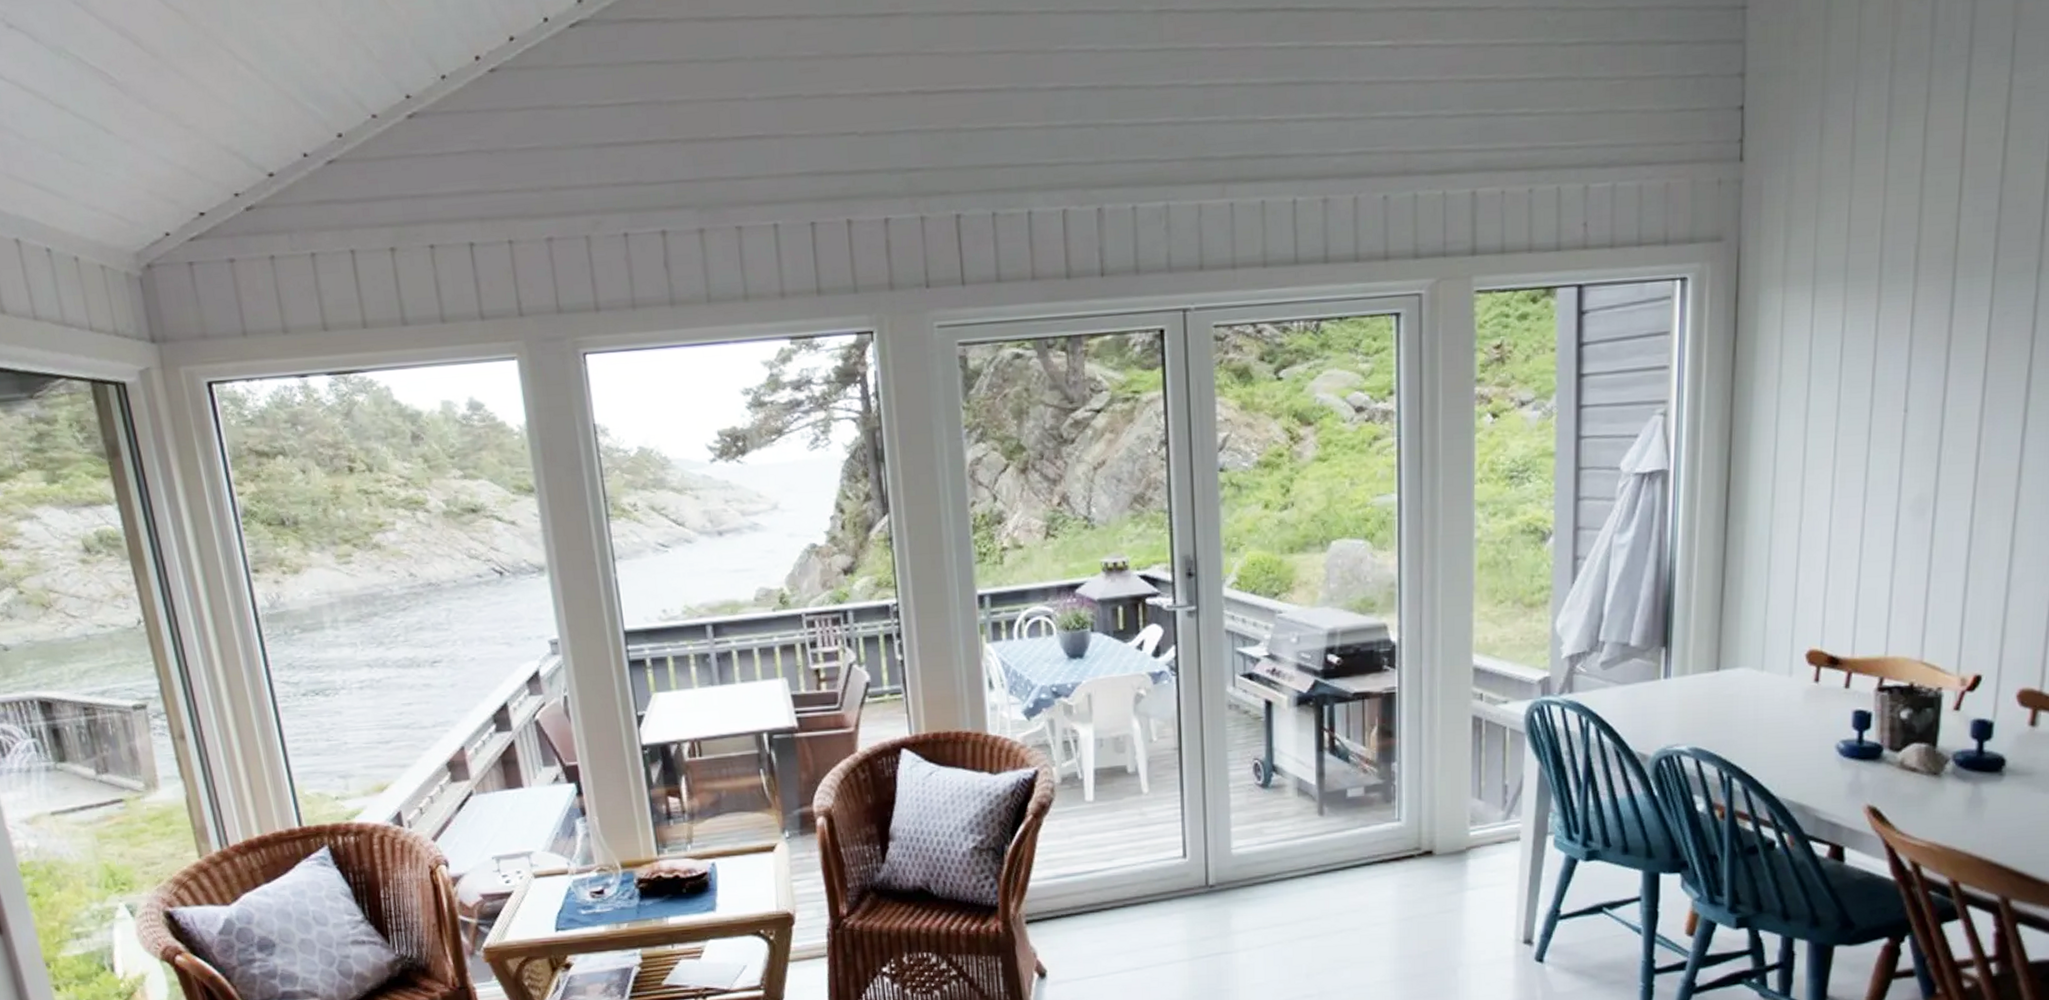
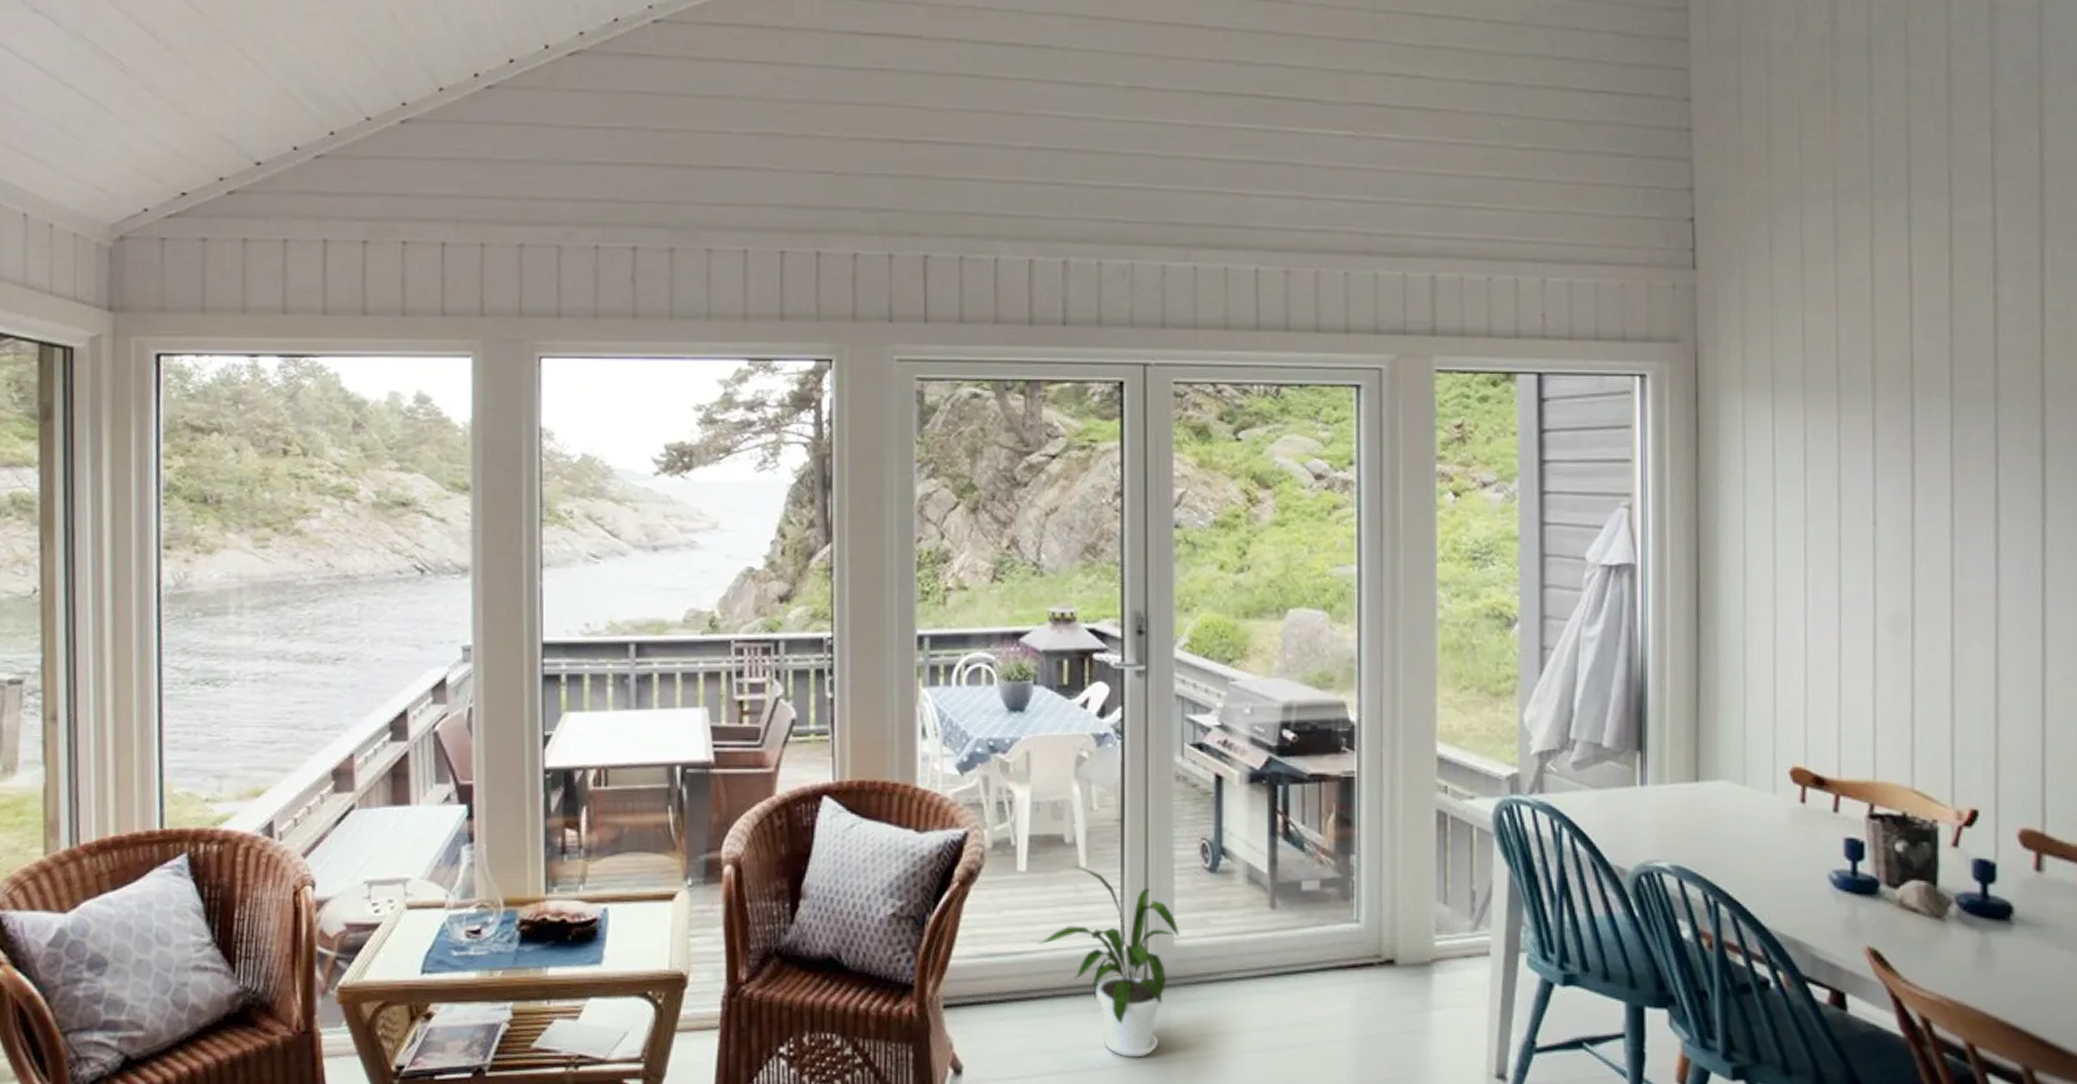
house plant: none [1108,792,1236,952] -> present [1038,866,1179,1058]

